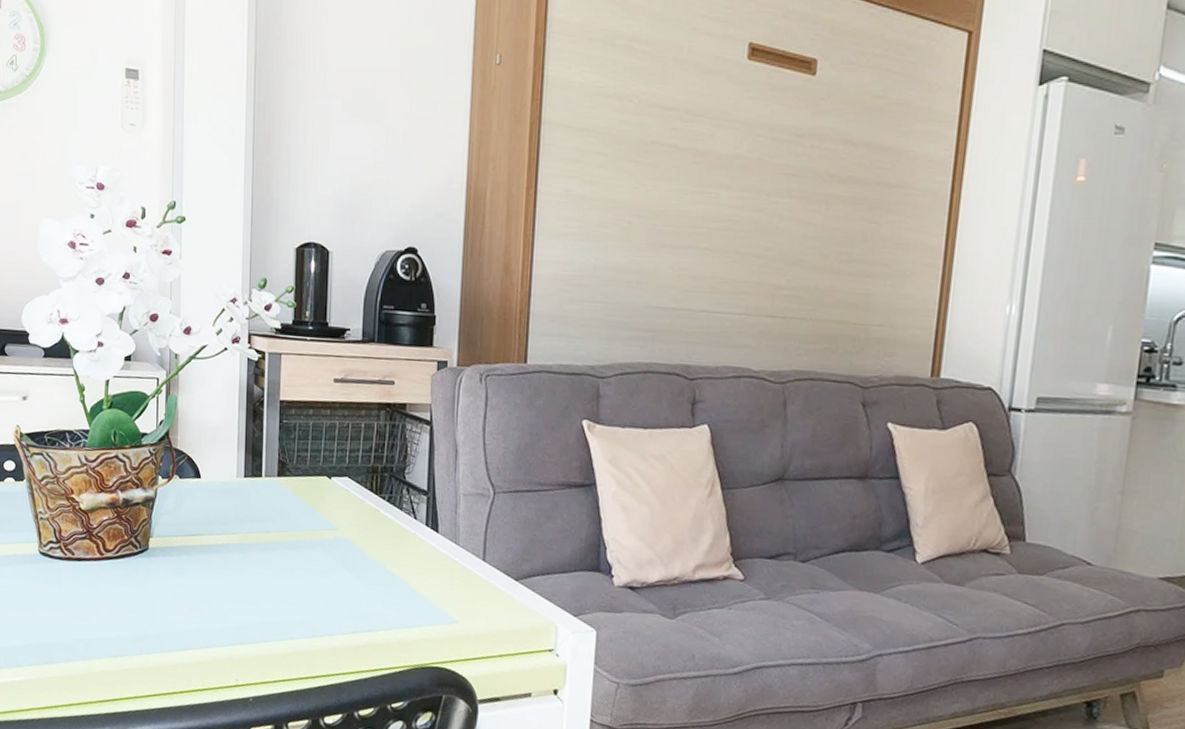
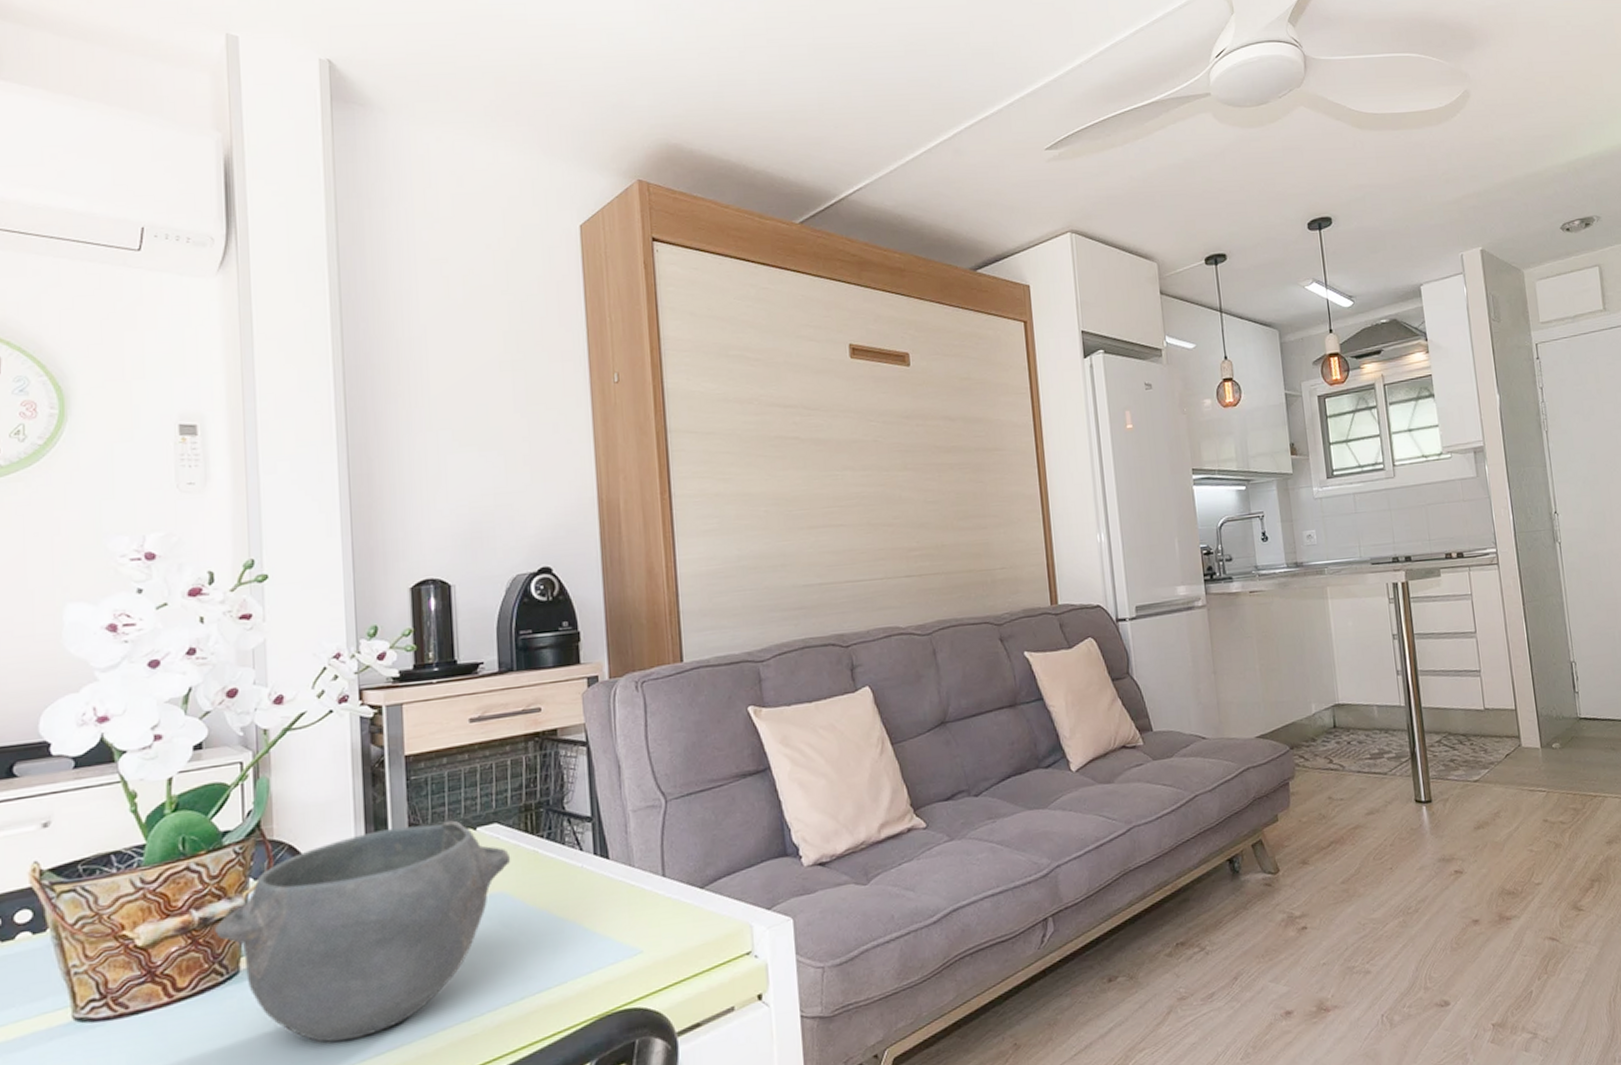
bowl: none [133,460,357,627] -> present [215,820,511,1043]

